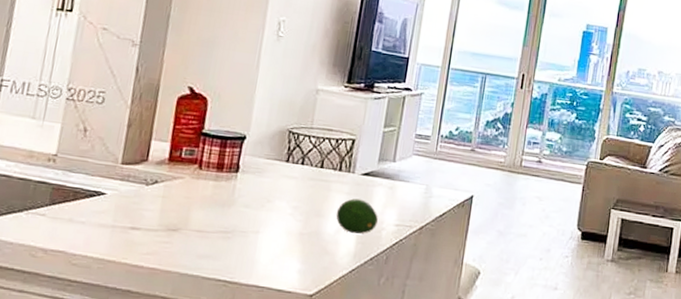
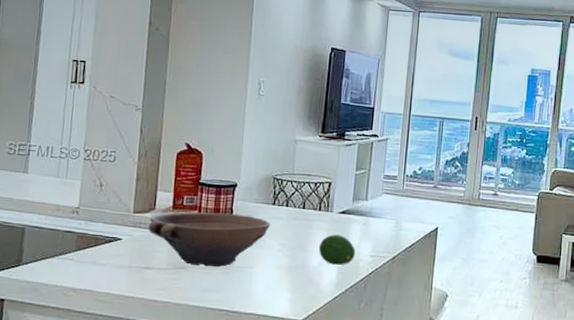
bowl: none [137,165,283,231] -> present [148,212,271,268]

